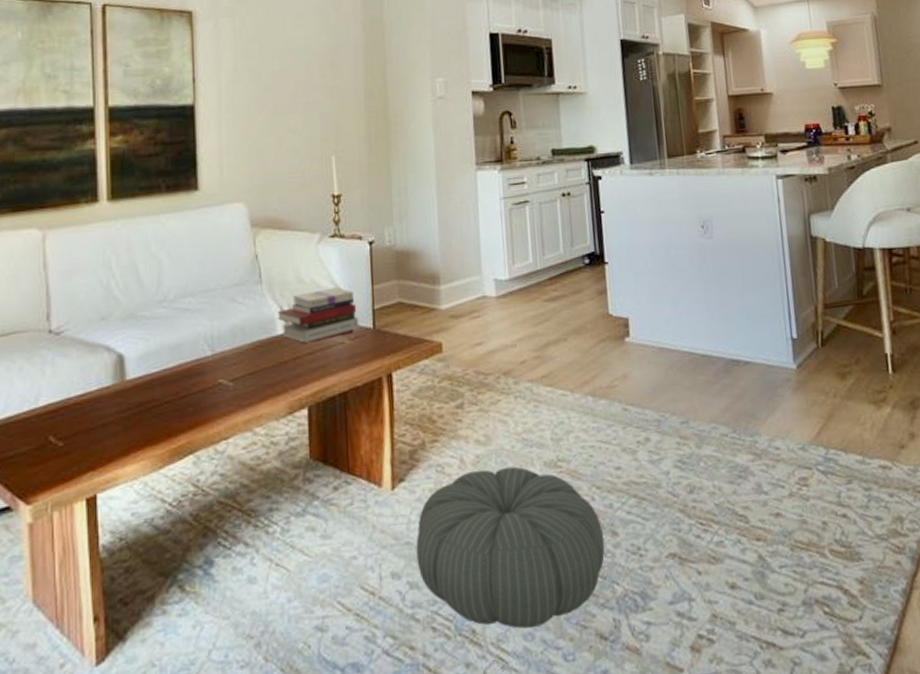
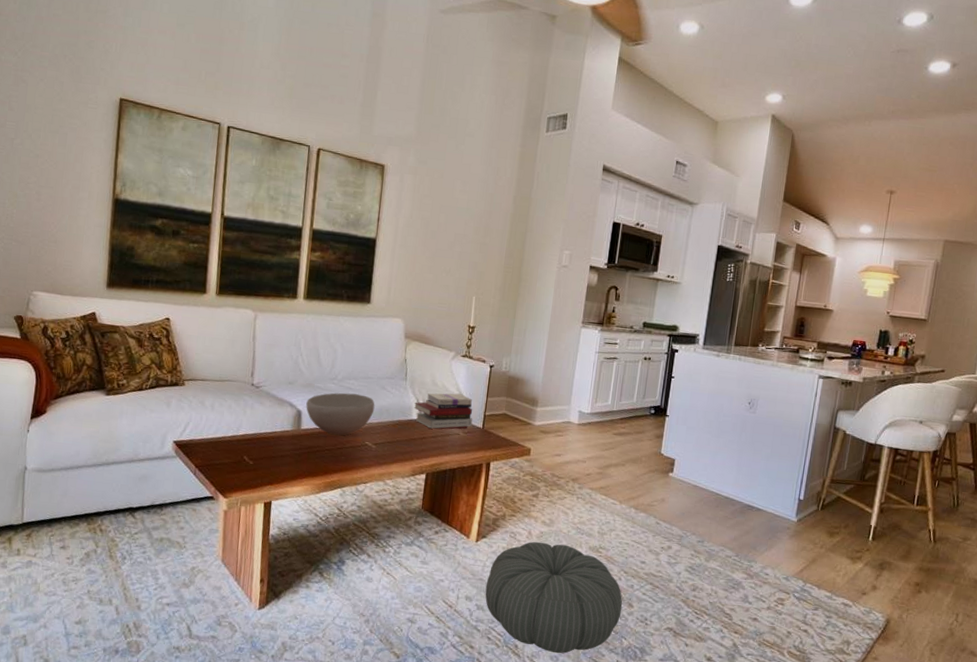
decorative bowl: none [129,315,225,380] -> present [306,392,375,436]

